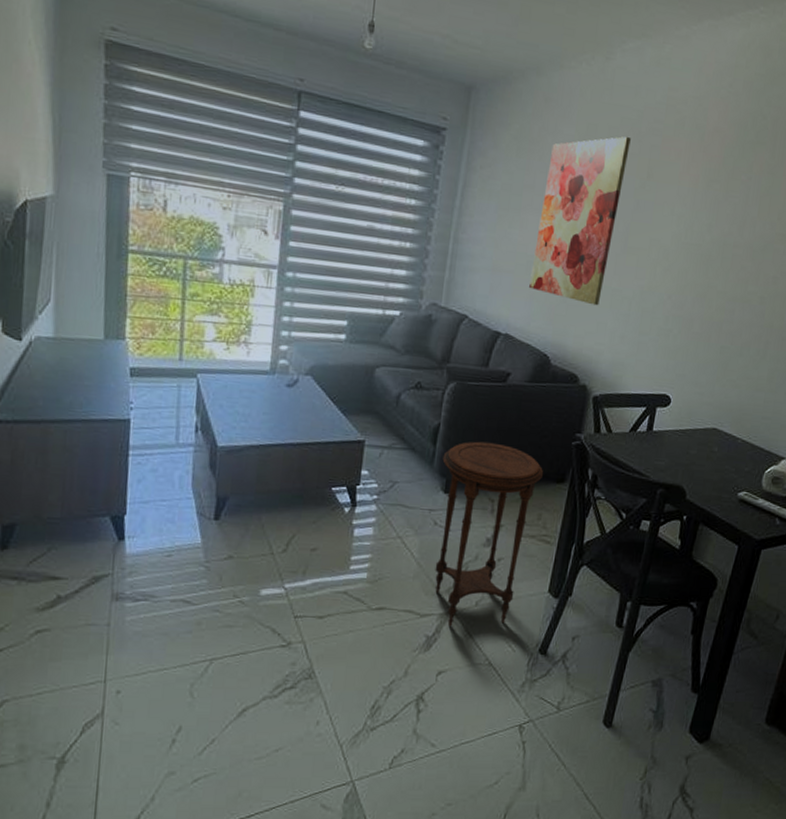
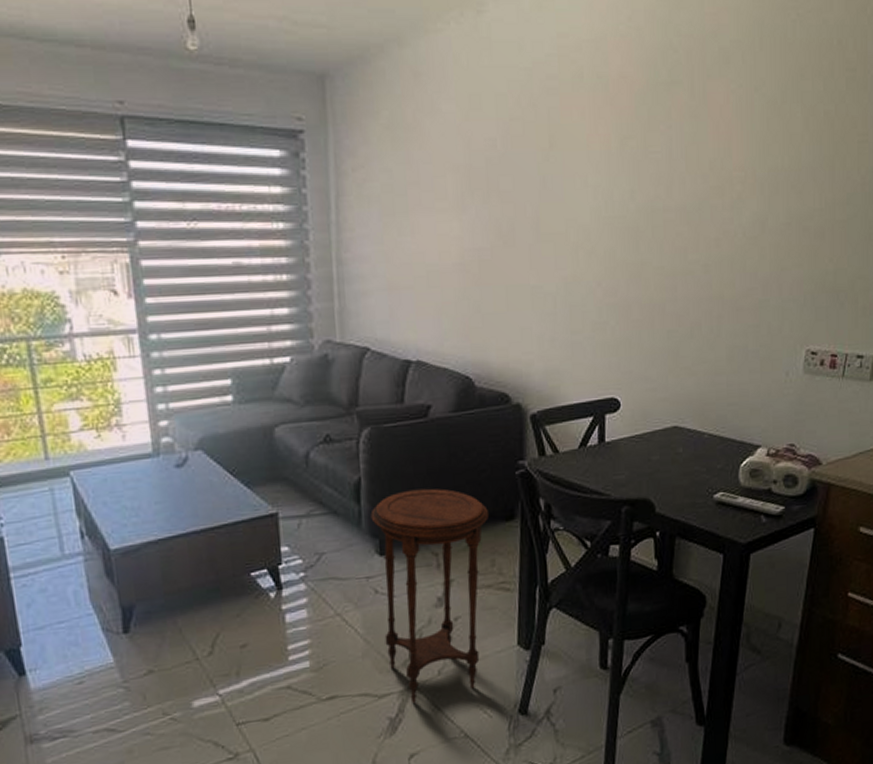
wall art: present [529,136,631,306] -> none [432,102,524,310]

